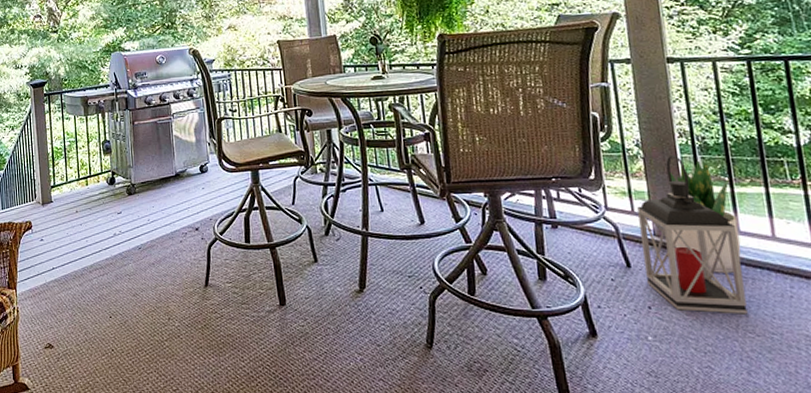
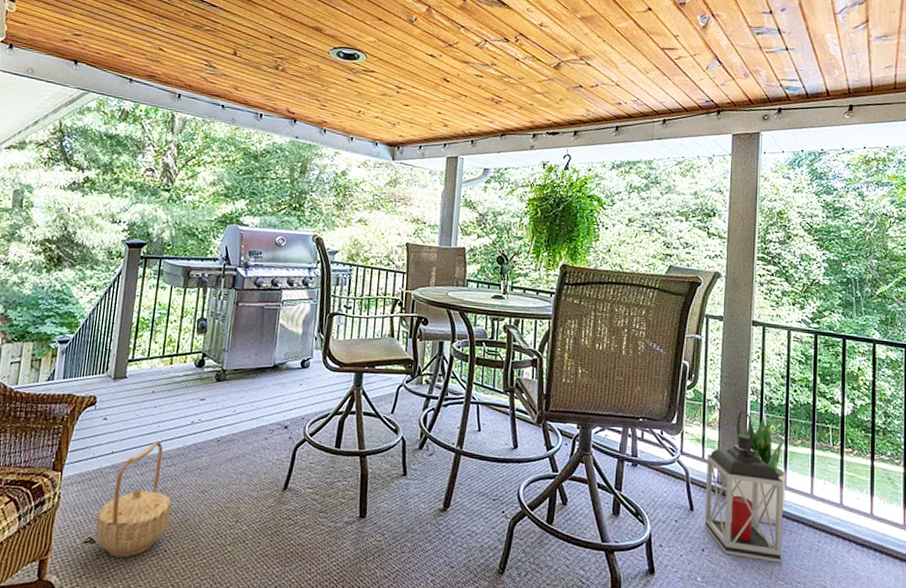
basket: none [50,254,111,359] -> present [95,441,172,558]

